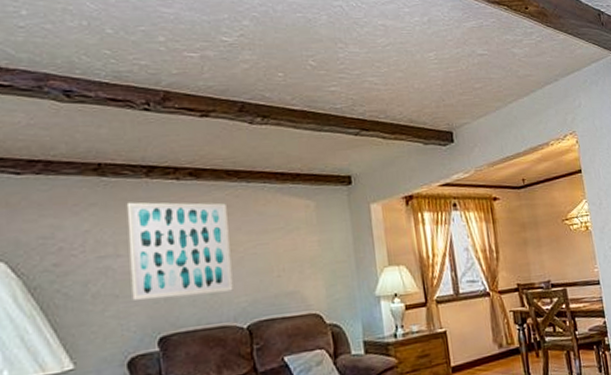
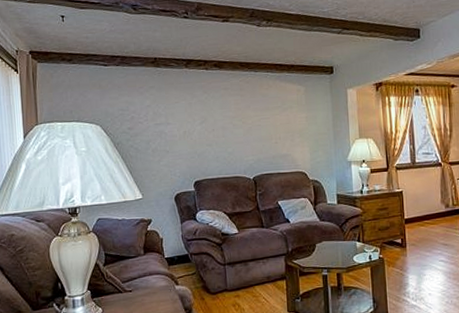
wall art: present [126,202,233,300] -> none [173,86,244,155]

